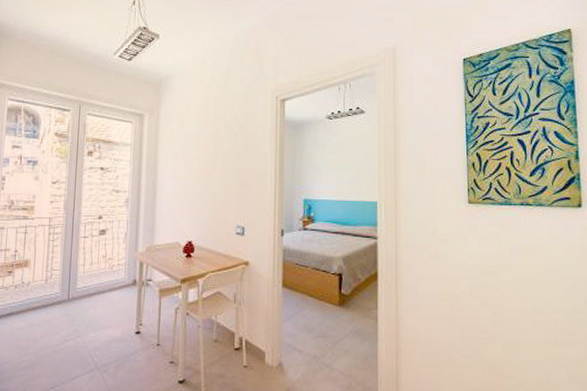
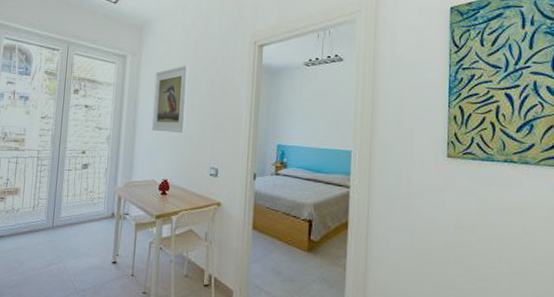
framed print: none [173,121,210,192] -> present [151,64,189,133]

